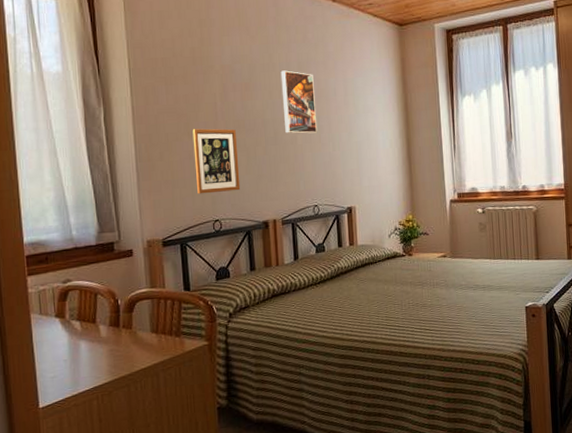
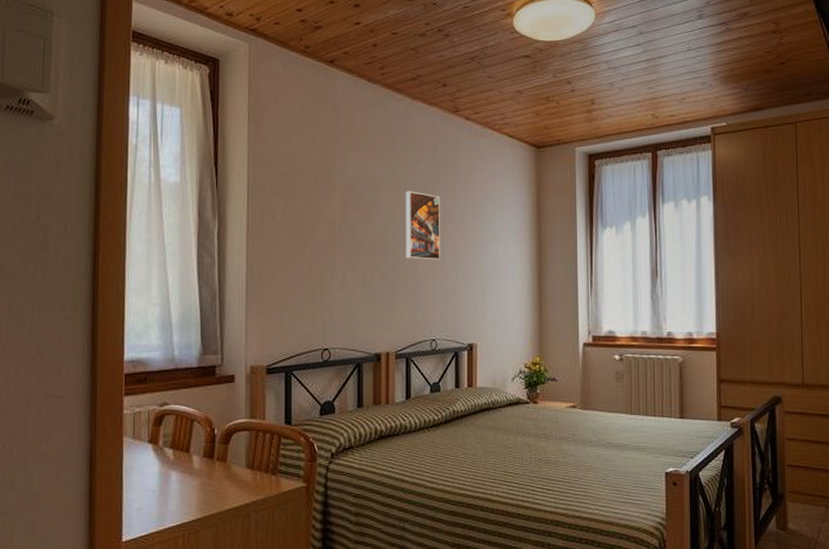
picture frame: present [192,128,241,194] -> none [307,249,354,320]

